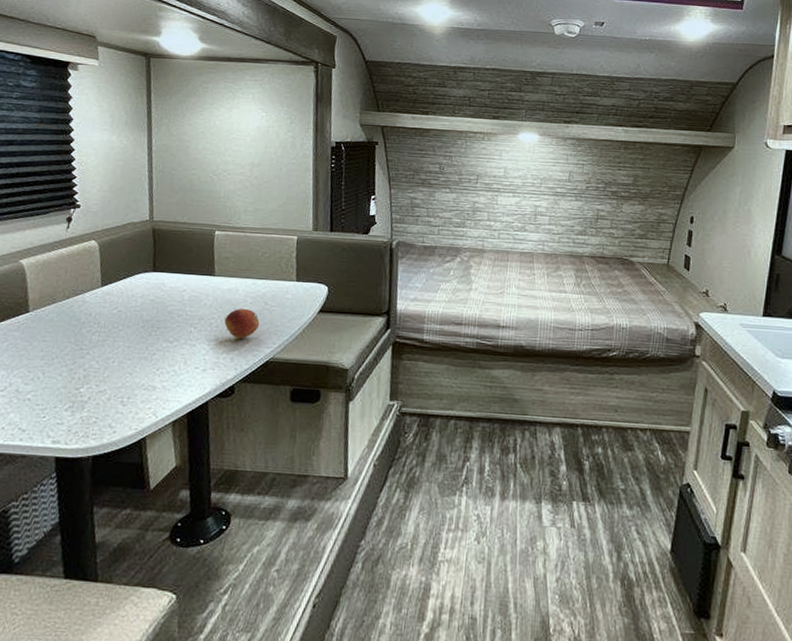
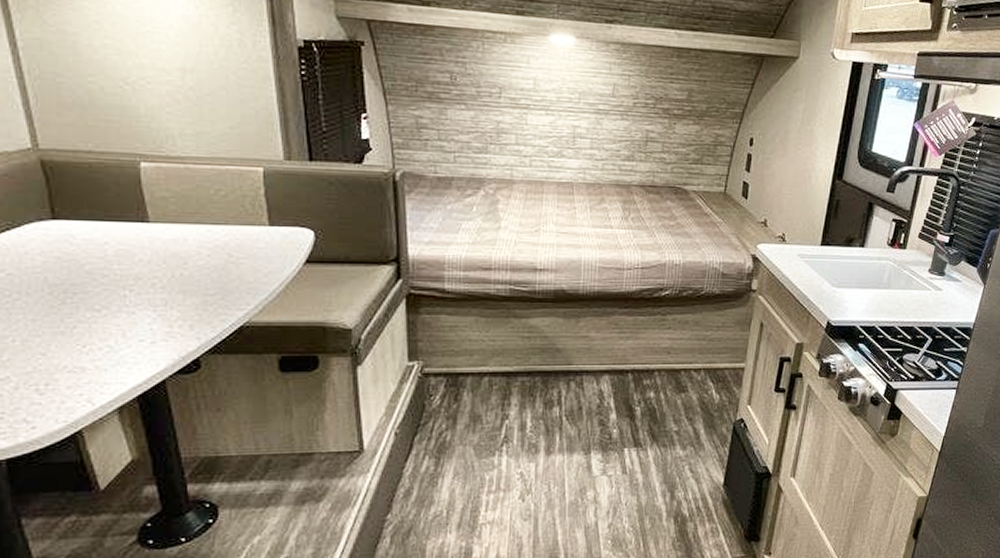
fruit: present [224,309,260,339] -> none [173,263,225,301]

